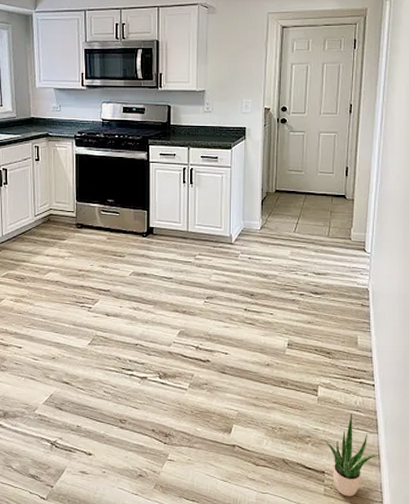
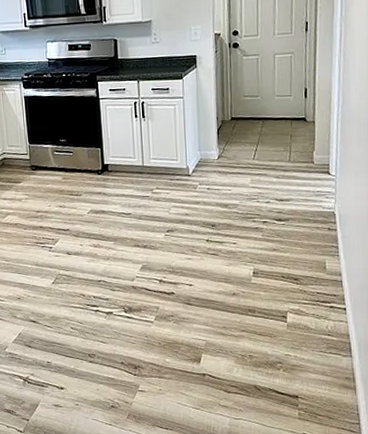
potted plant: present [324,412,379,497] -> none [296,337,354,420]

